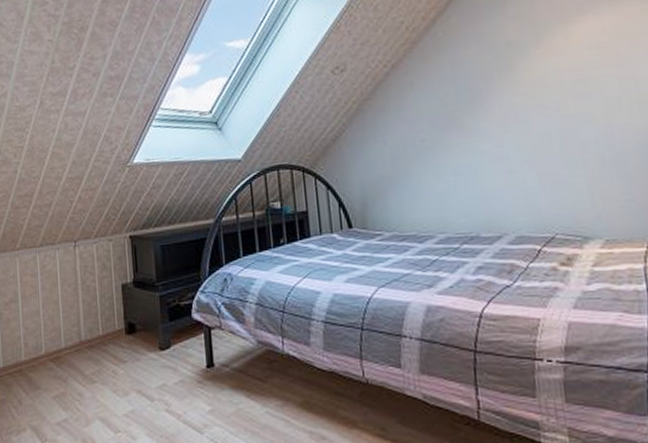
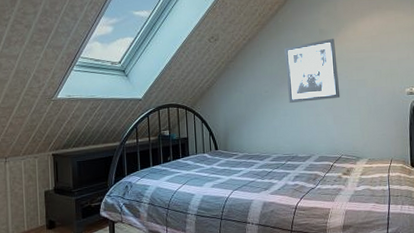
wall art: none [449,52,549,155] -> present [284,38,341,103]

